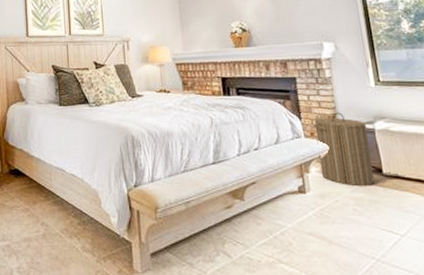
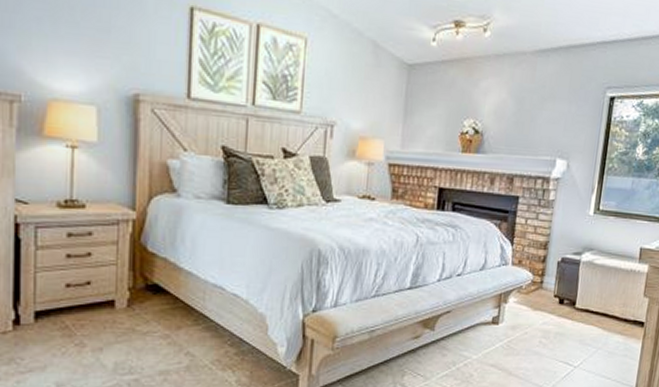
laundry hamper: present [313,112,375,187] -> none [518,240,575,319]

